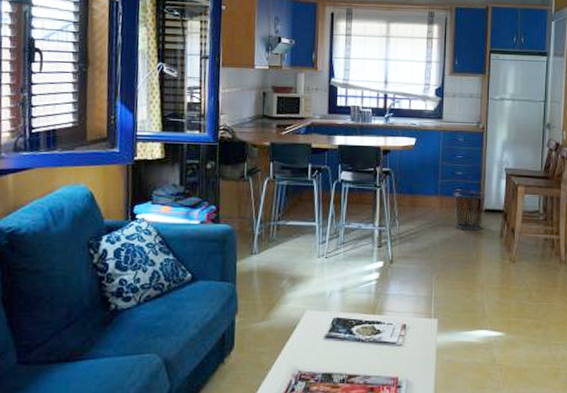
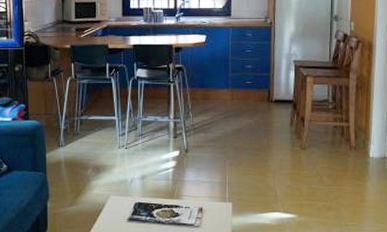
waste bin: present [454,190,486,231] -> none [244,83,276,120]

